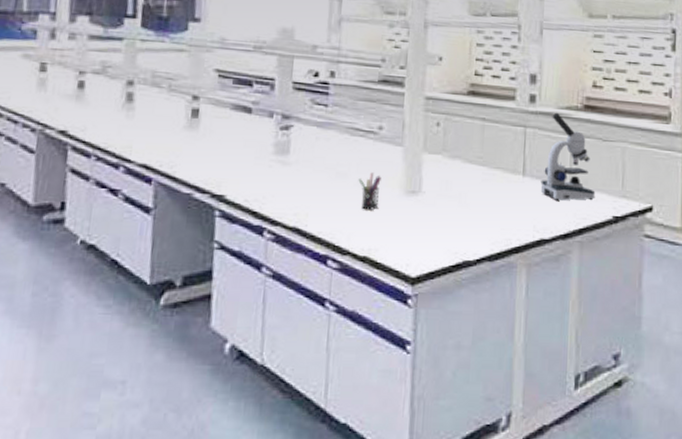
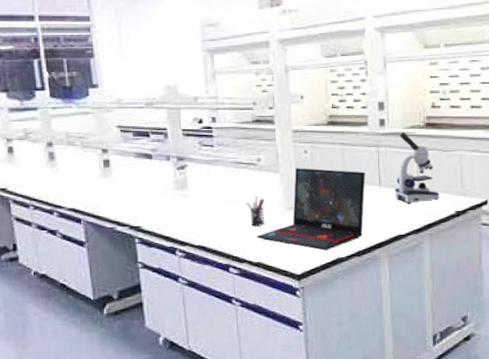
laptop: none [366,143,507,249] -> present [256,168,365,250]

